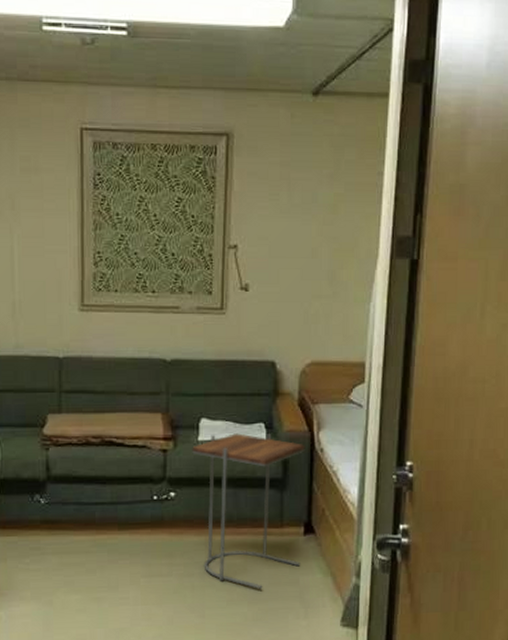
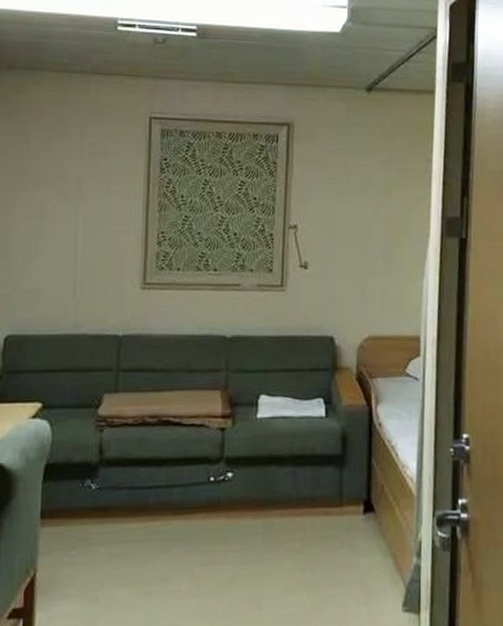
side table: present [192,433,305,590] -> none [251,409,364,575]

